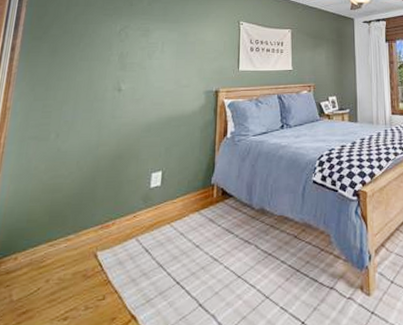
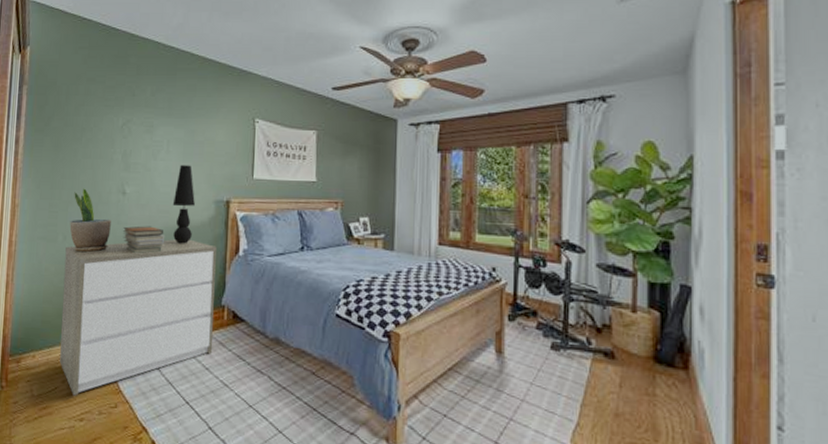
dresser: none [44,127,207,294] -> present [60,239,217,396]
potted plant: none [63,88,106,148] -> present [69,188,111,253]
book stack: none [117,118,158,145] -> present [123,226,164,254]
table lamp: none [166,62,187,132] -> present [172,164,195,244]

